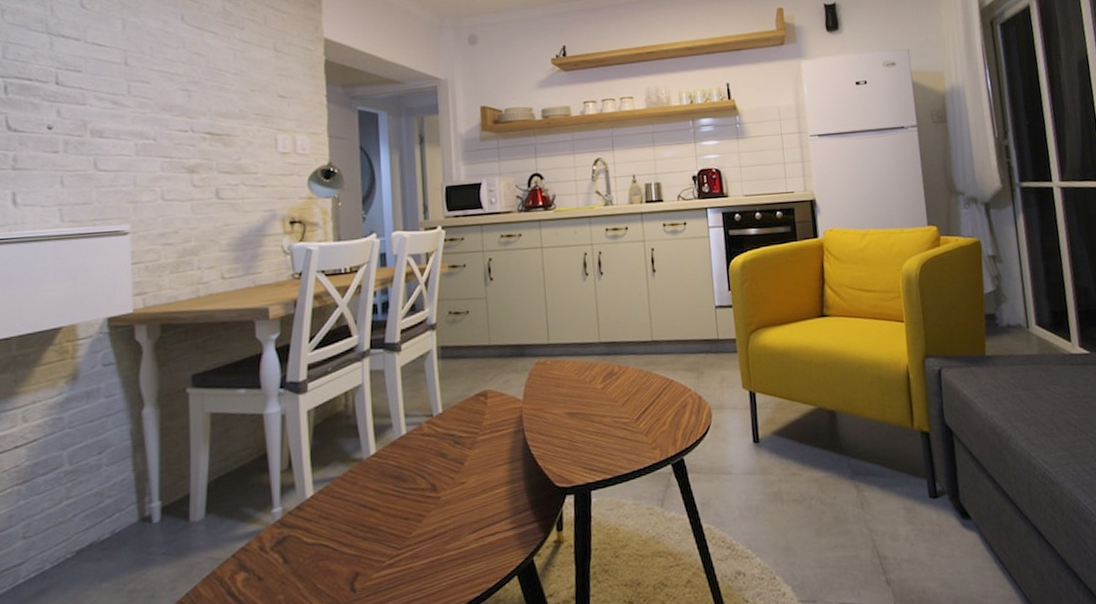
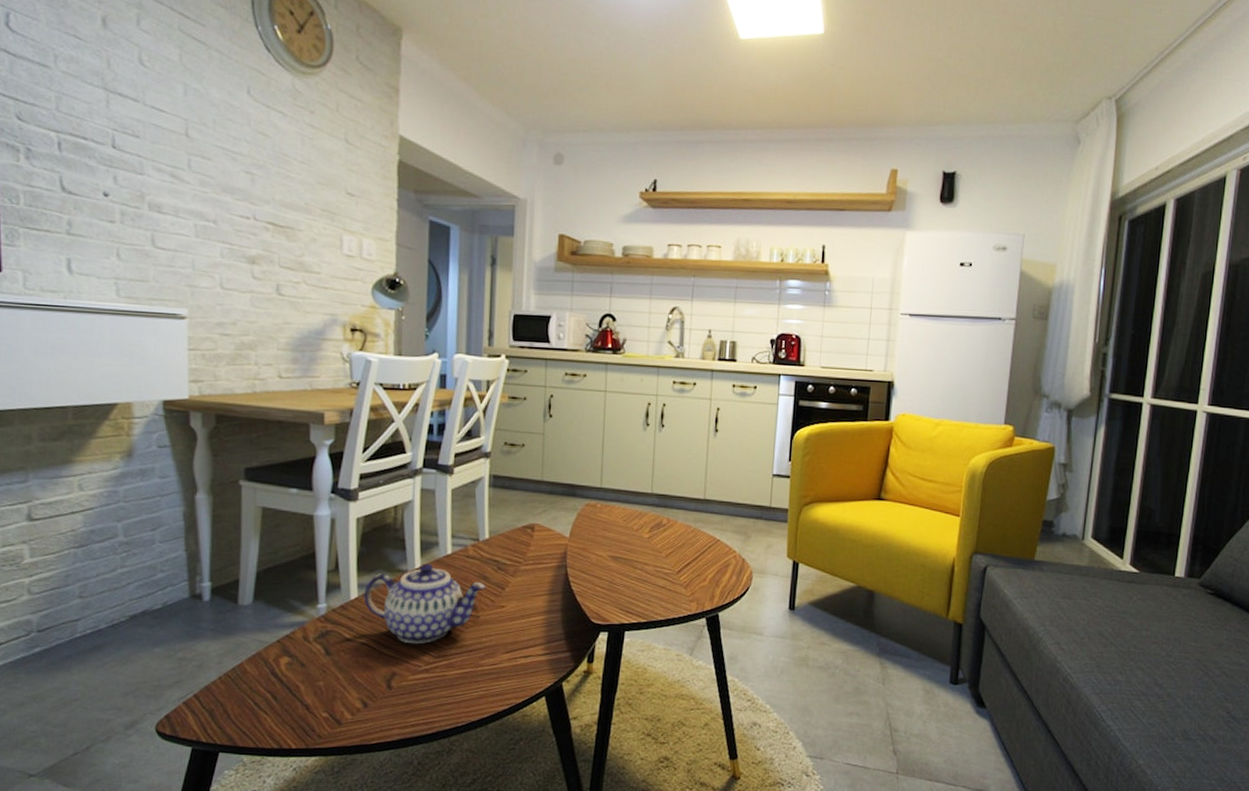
teapot: none [320,448,444,539] -> present [364,564,486,644]

